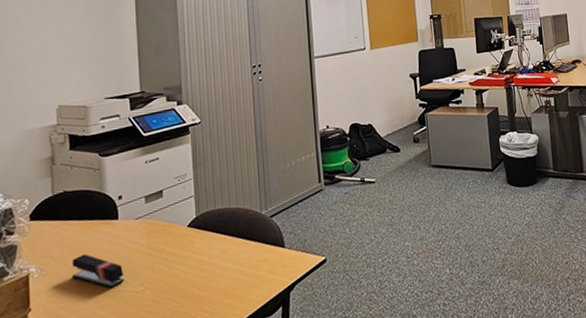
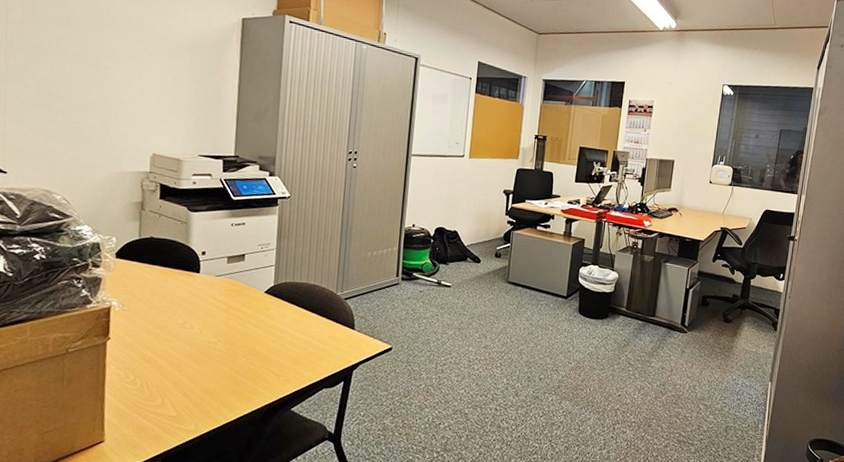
stapler: present [72,253,124,289] -> none [151,298,200,335]

